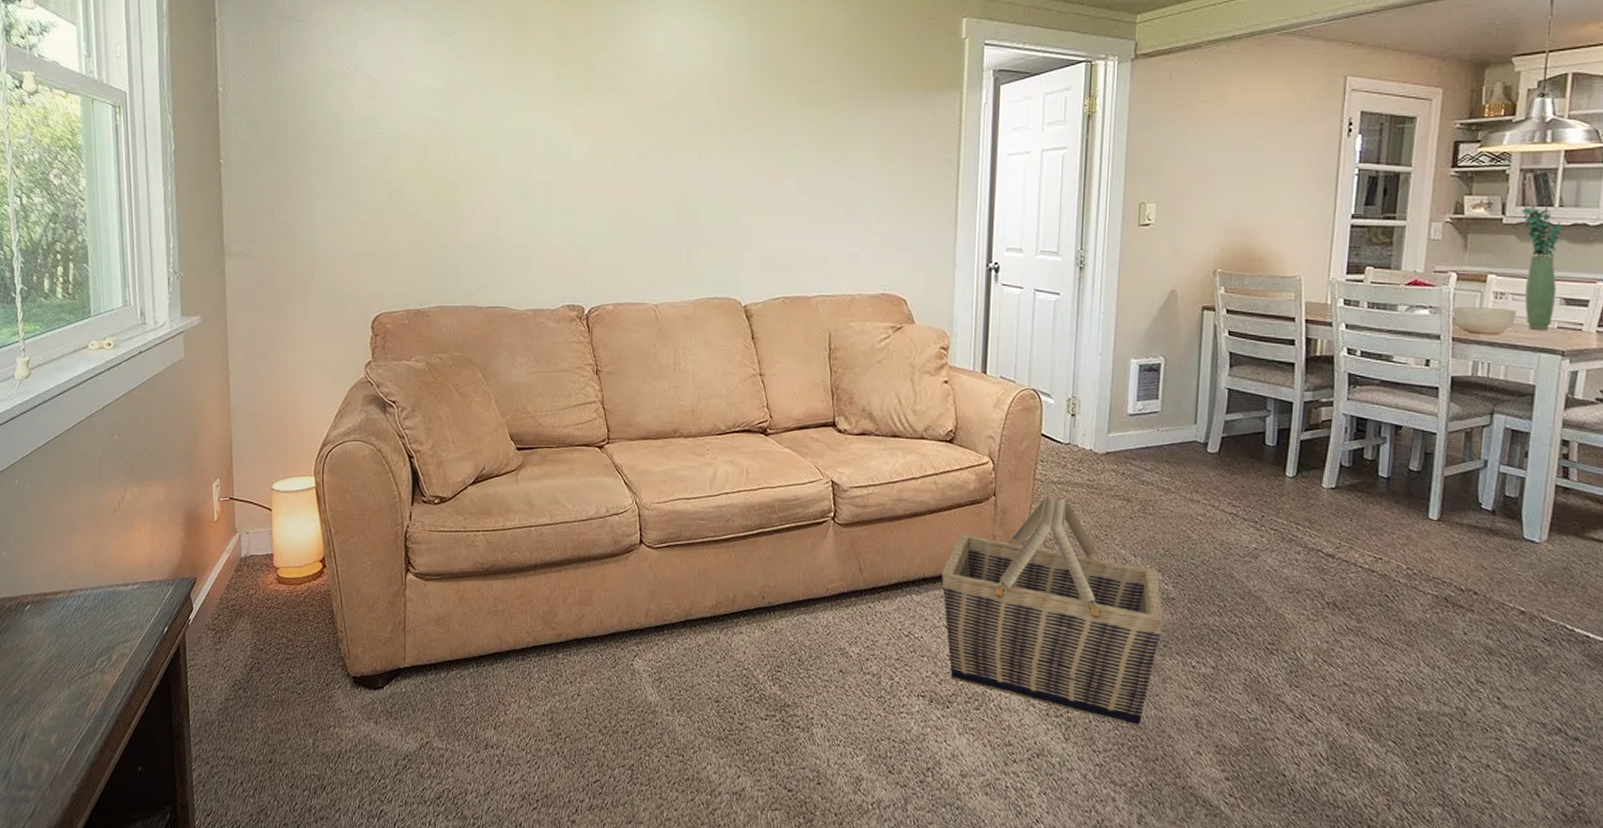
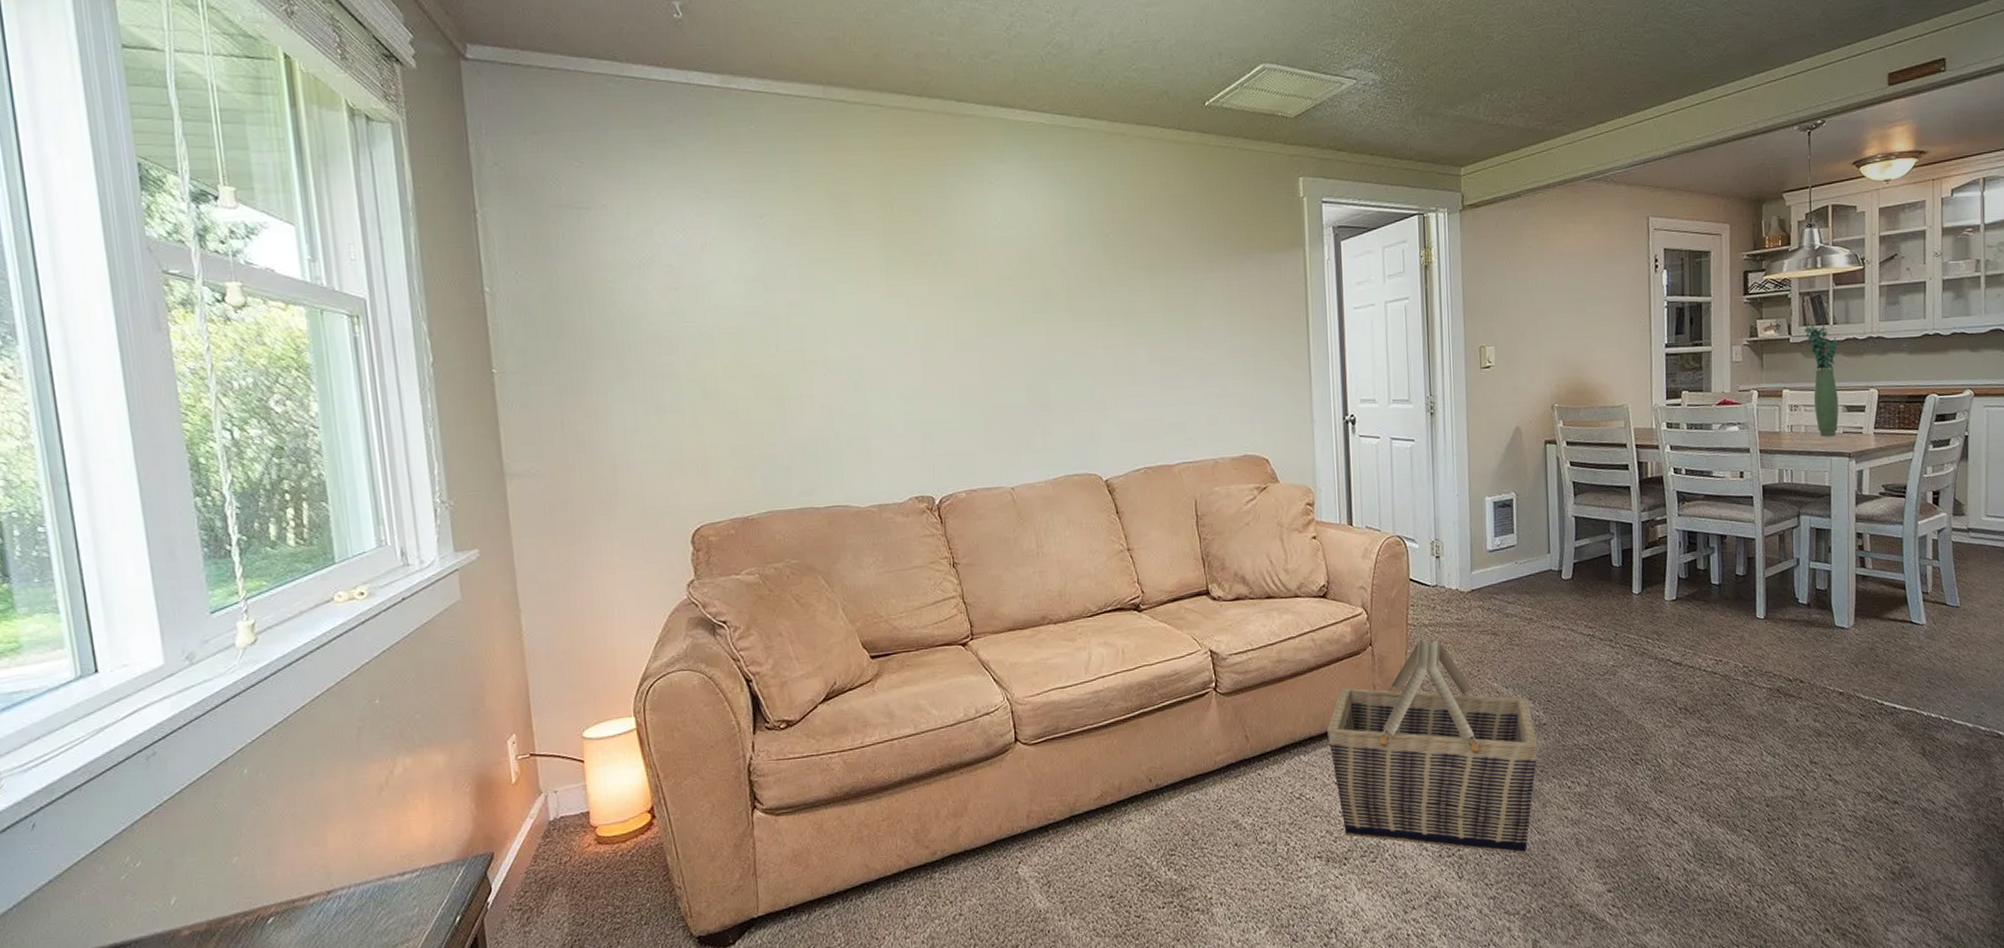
bowl: present [1453,306,1516,336] -> none [1758,419,1809,446]

